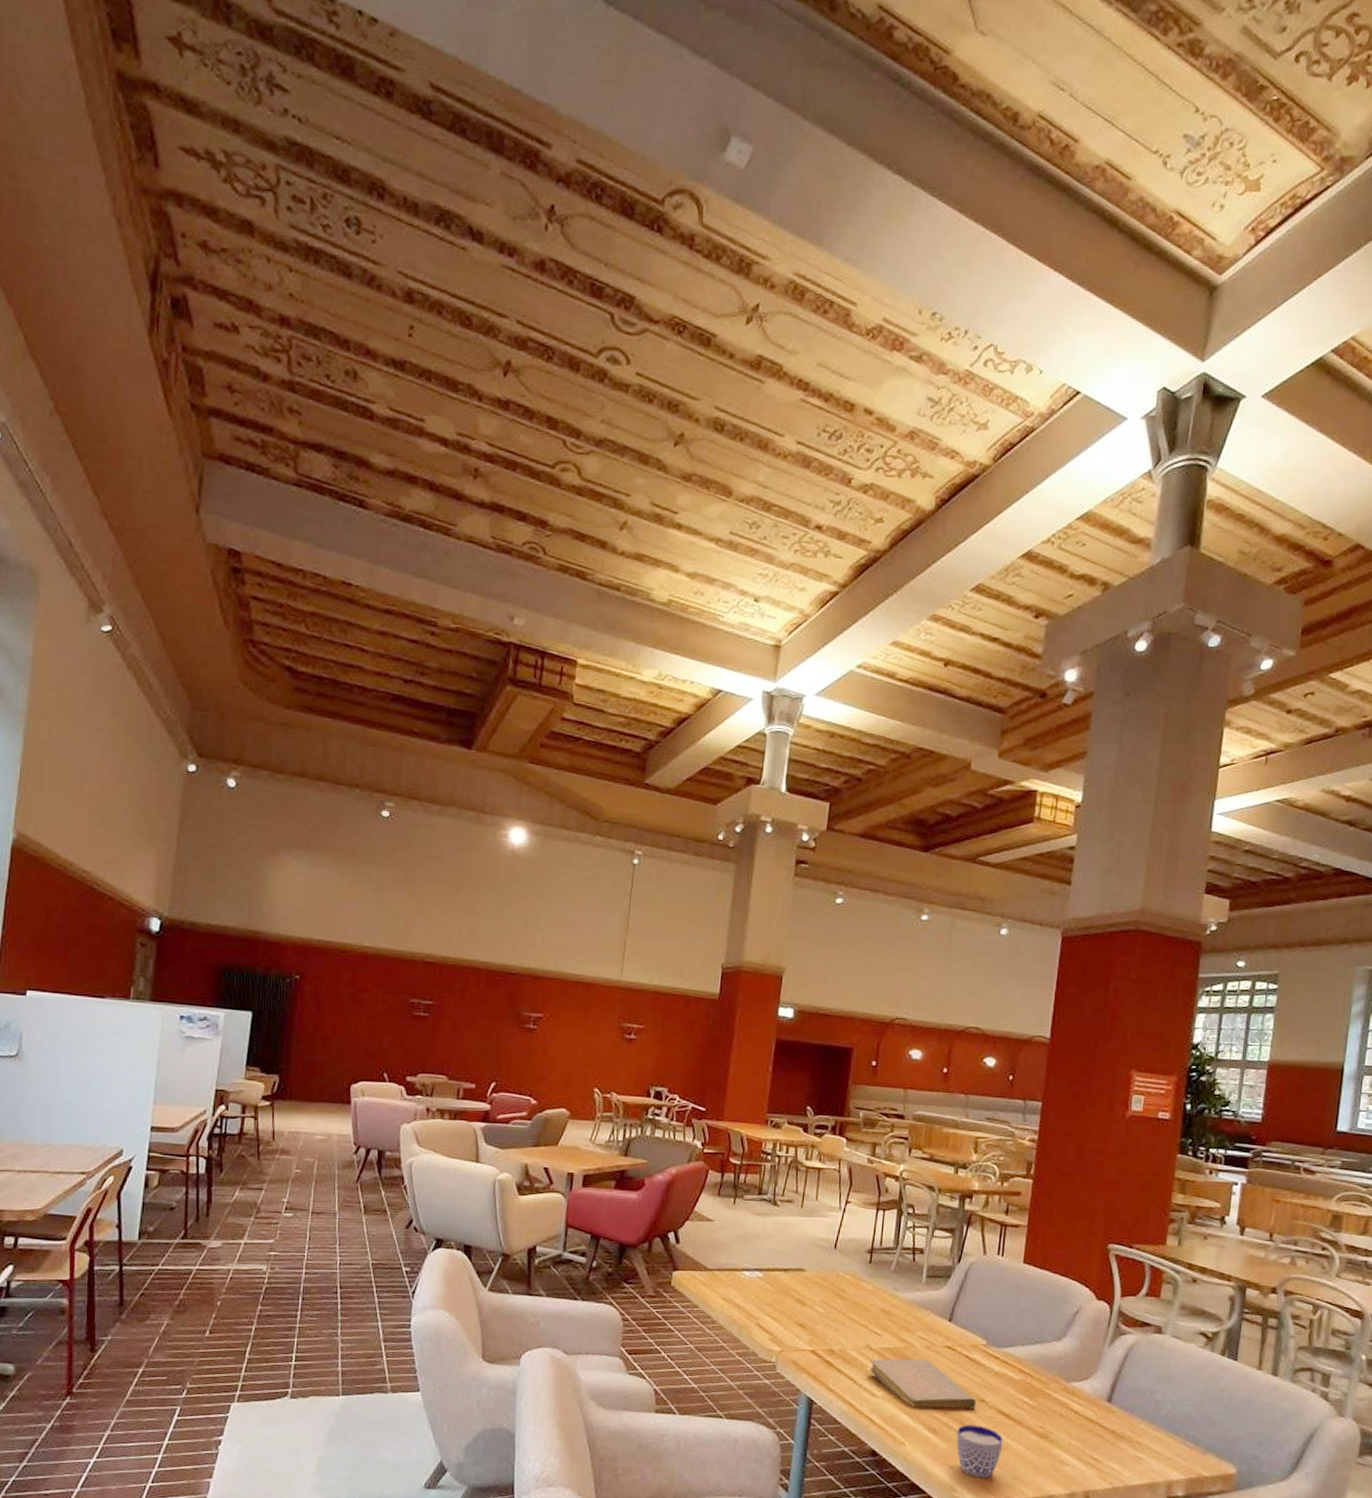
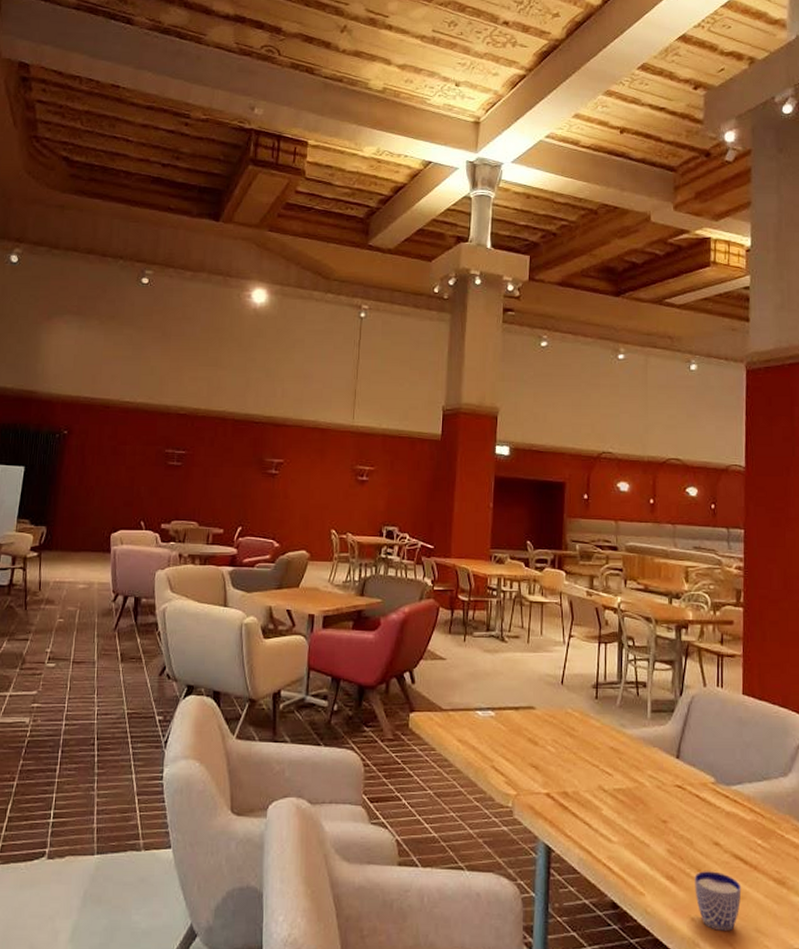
notebook: present [869,1359,977,1410] -> none [604,800,711,854]

